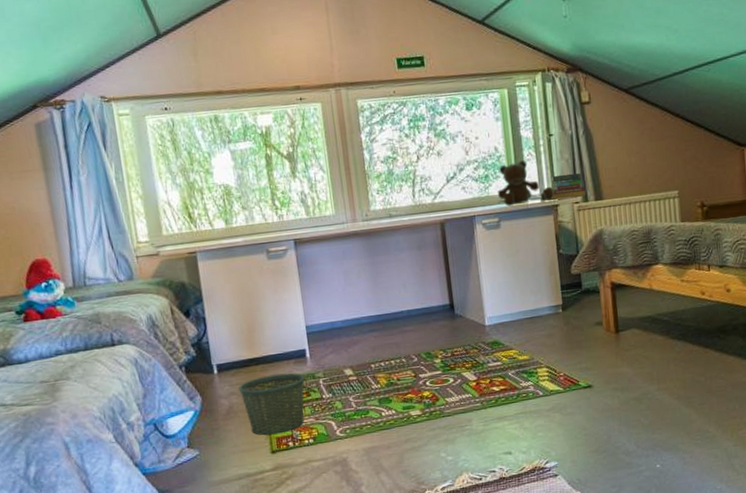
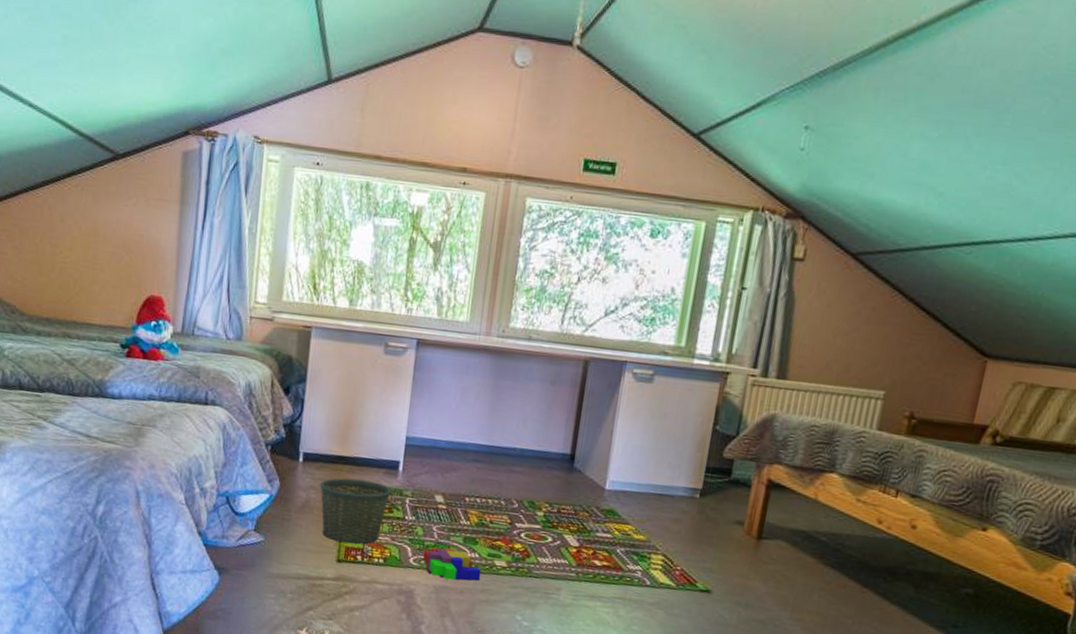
toy blocks: none [346,411,402,441] -> present [422,547,482,581]
teddy bear: present [497,161,554,206] -> none [659,310,729,366]
books: present [551,172,586,201] -> none [723,336,770,371]

